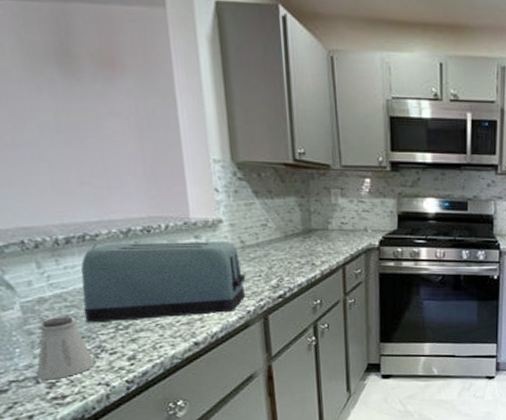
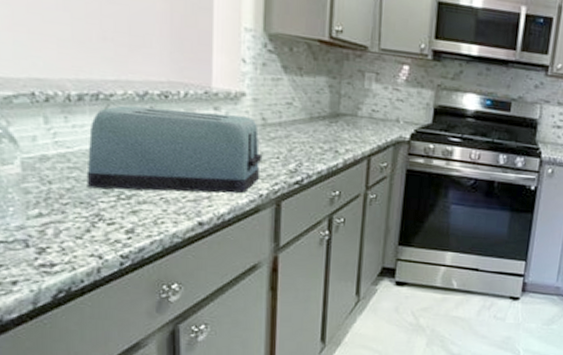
saltshaker: present [35,317,96,380] -> none [26,178,91,245]

